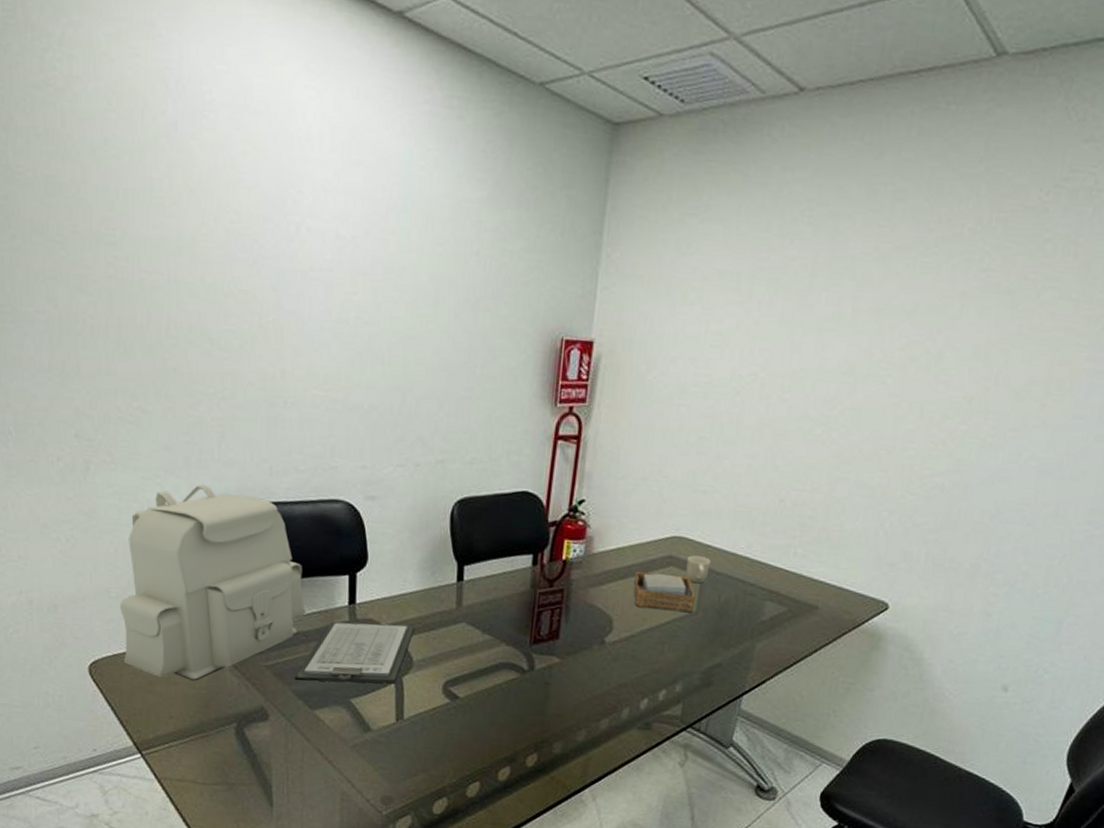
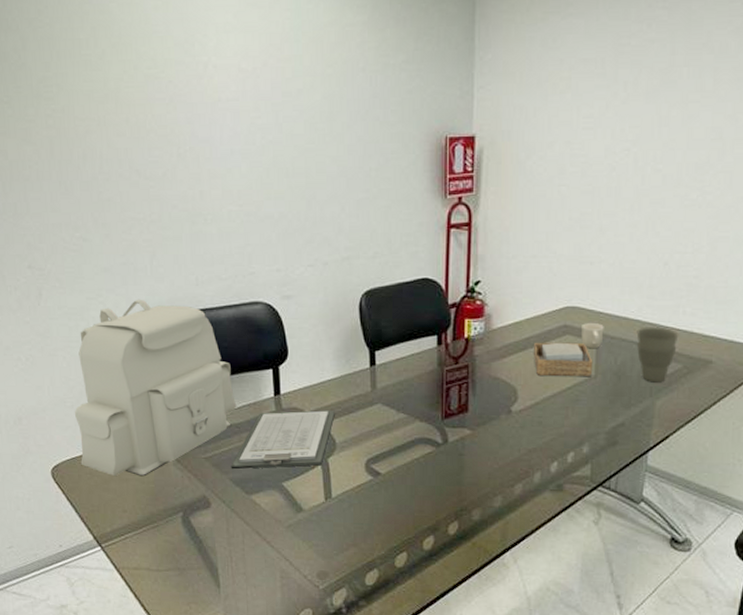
cup: none [742,565,788,625] -> present [636,327,679,383]

